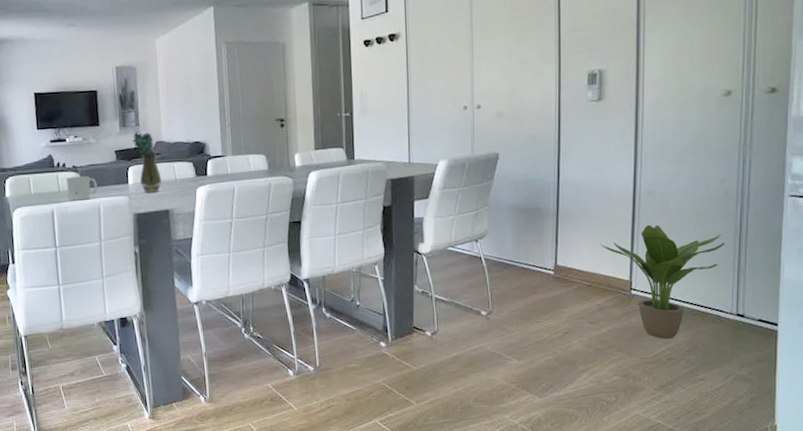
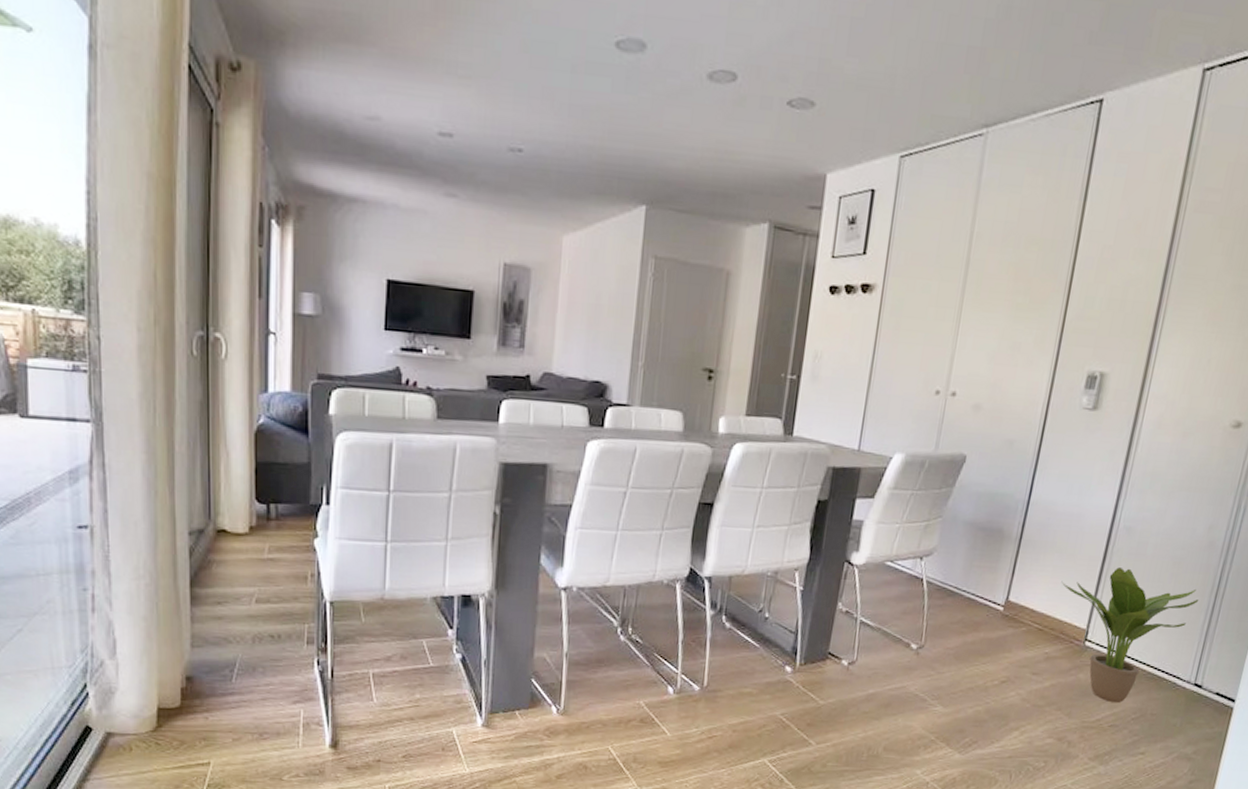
mug: present [65,176,98,201] -> none [414,401,457,435]
vase: present [132,129,162,193] -> none [512,351,544,439]

